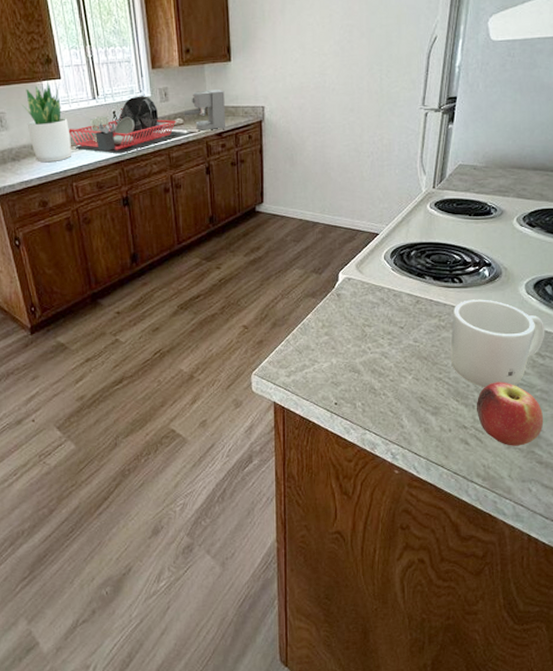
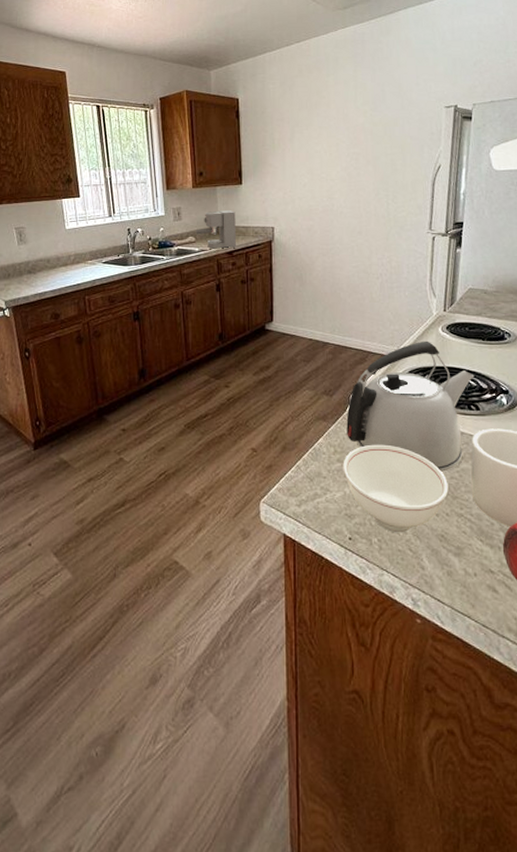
planter: present [21,81,71,163] -> none [41,199,86,276]
dish rack: present [68,96,176,154] -> none [84,214,188,270]
bowl: none [330,317,429,397] -> present [343,444,449,533]
kettle: none [334,217,459,341] -> present [346,340,474,472]

